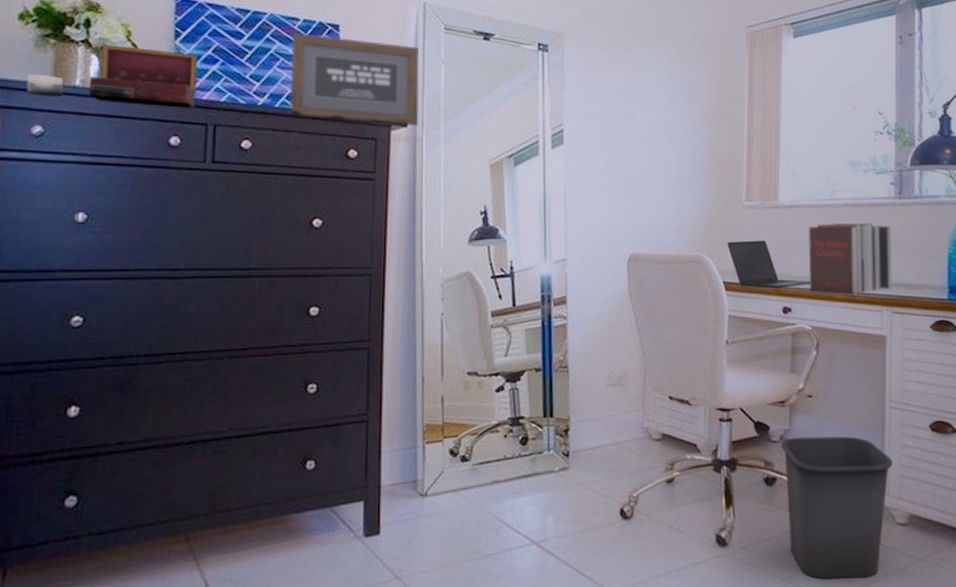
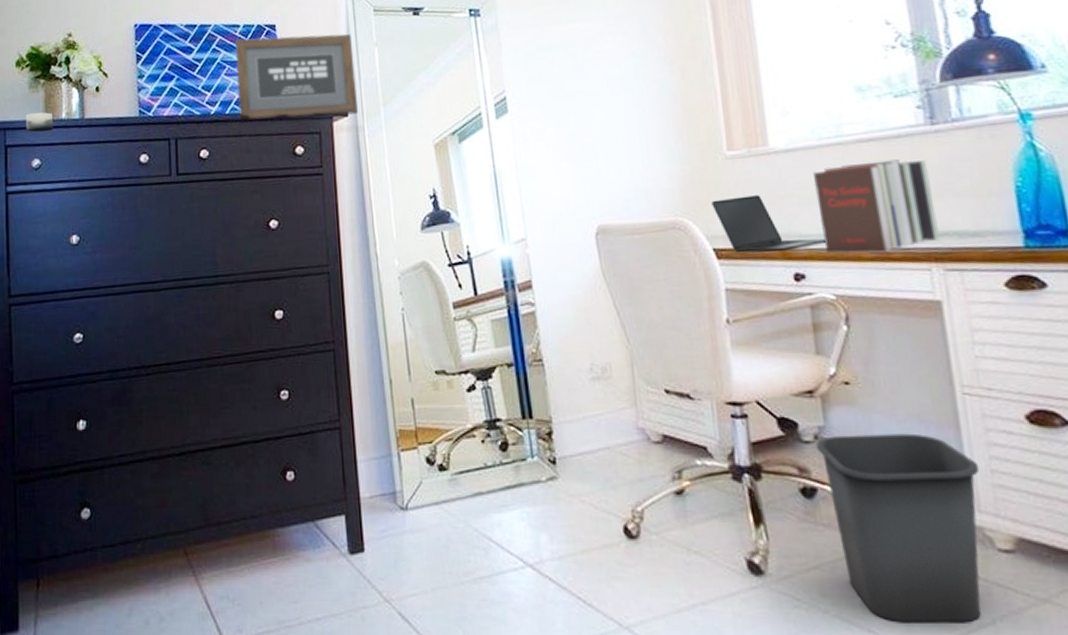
wooden box: present [88,45,198,109] -> none [72,74,159,131]

